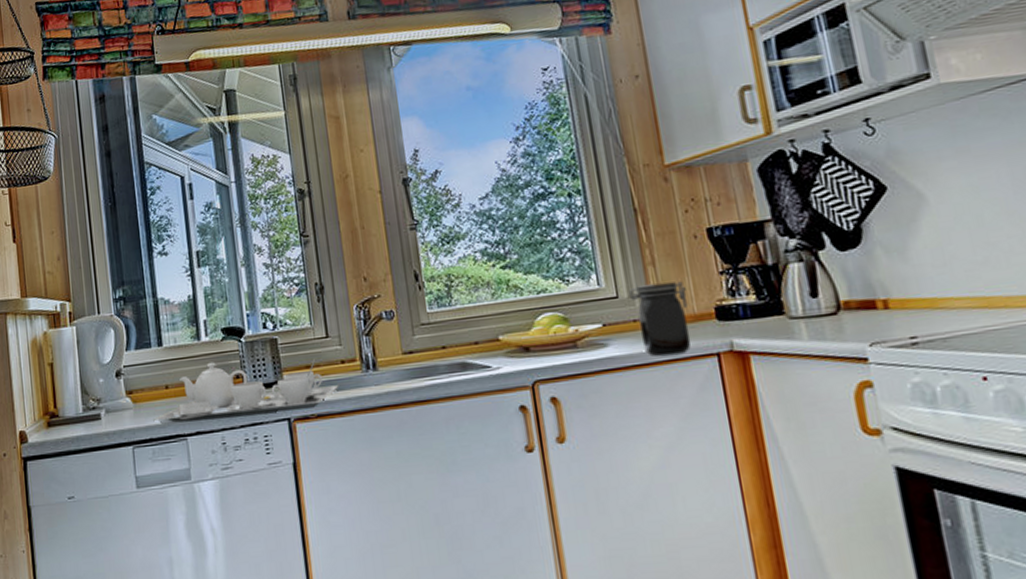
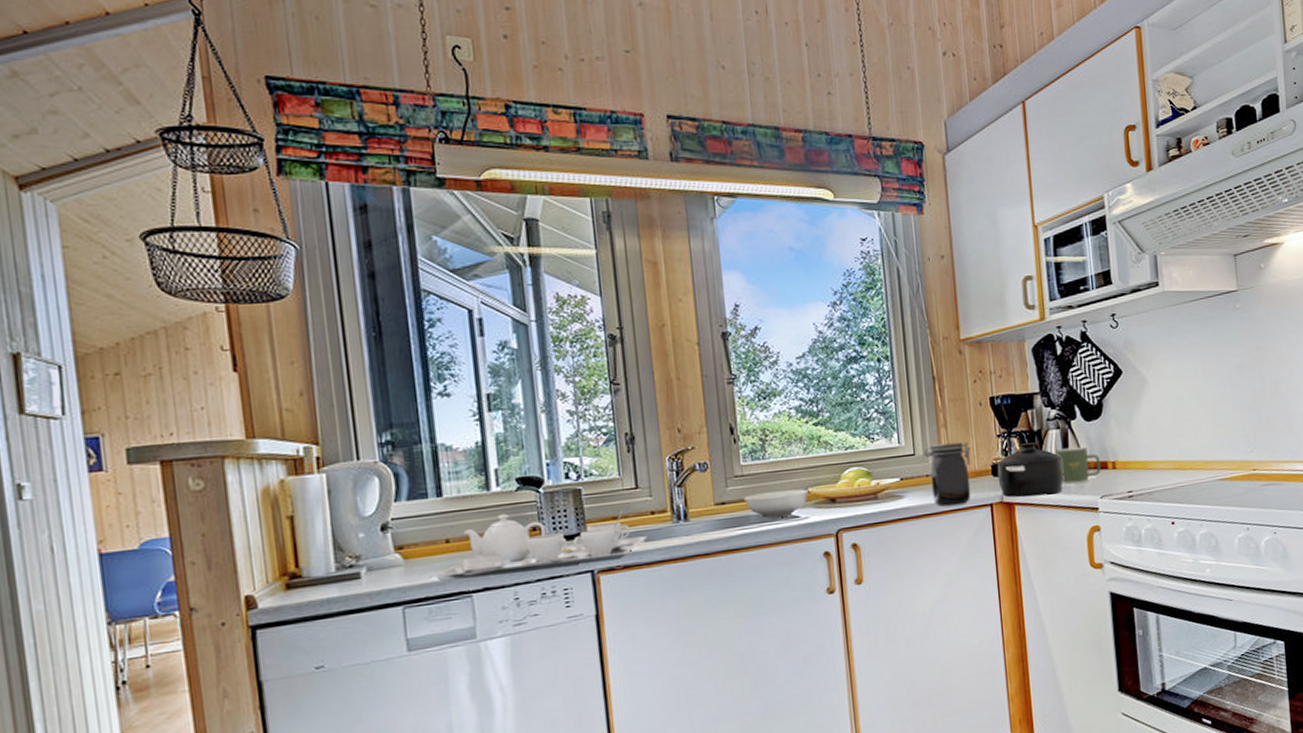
bowl: none [432,337,500,368] -> present [744,489,809,518]
saucepan: none [721,279,815,346] -> present [996,442,1065,498]
mug: none [799,282,867,330] -> present [1055,446,1101,485]

